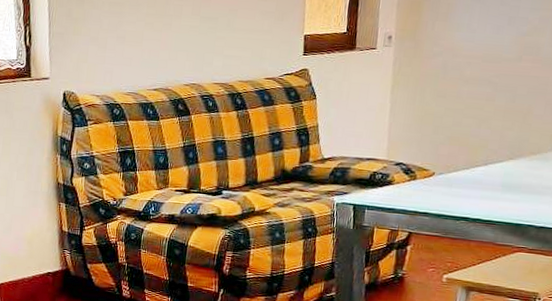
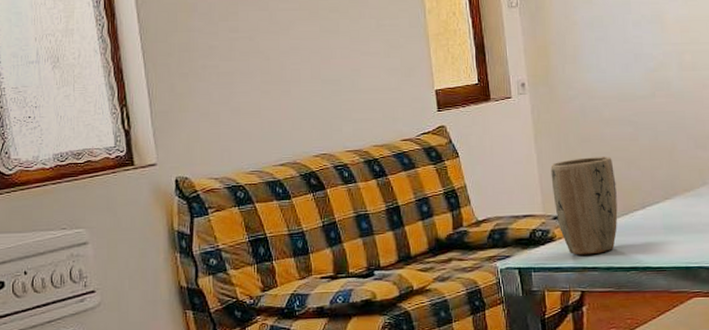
plant pot: none [399,112,464,201] -> present [550,156,618,255]

